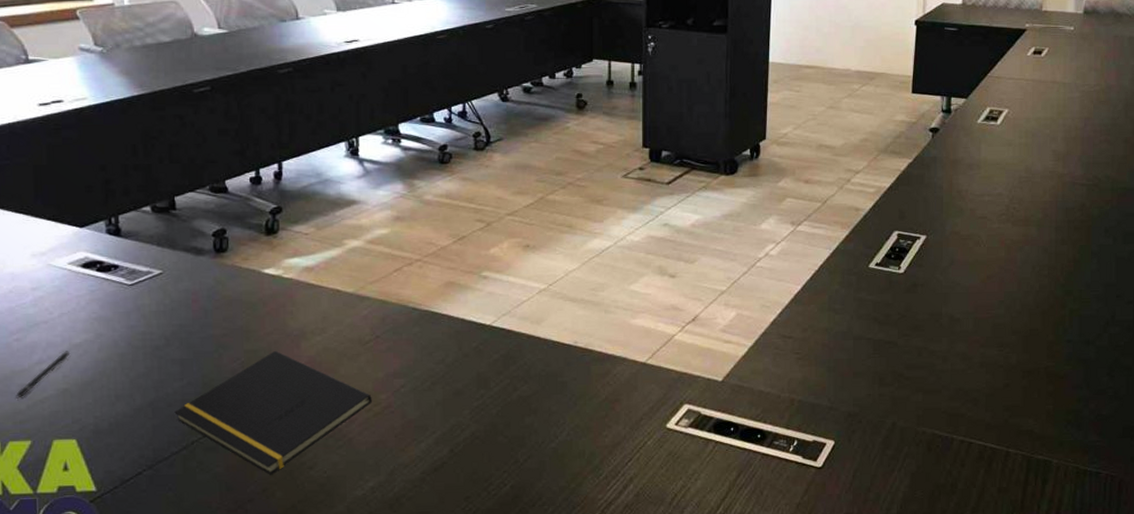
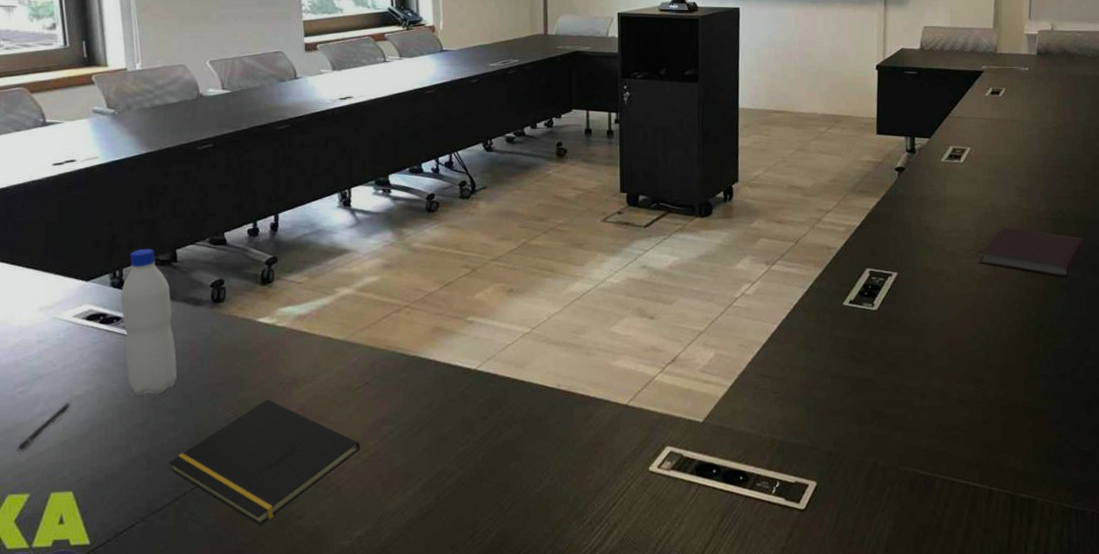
water bottle: none [118,195,180,346] -> present [121,248,177,397]
notebook: none [1009,191,1119,245] -> present [978,226,1085,278]

